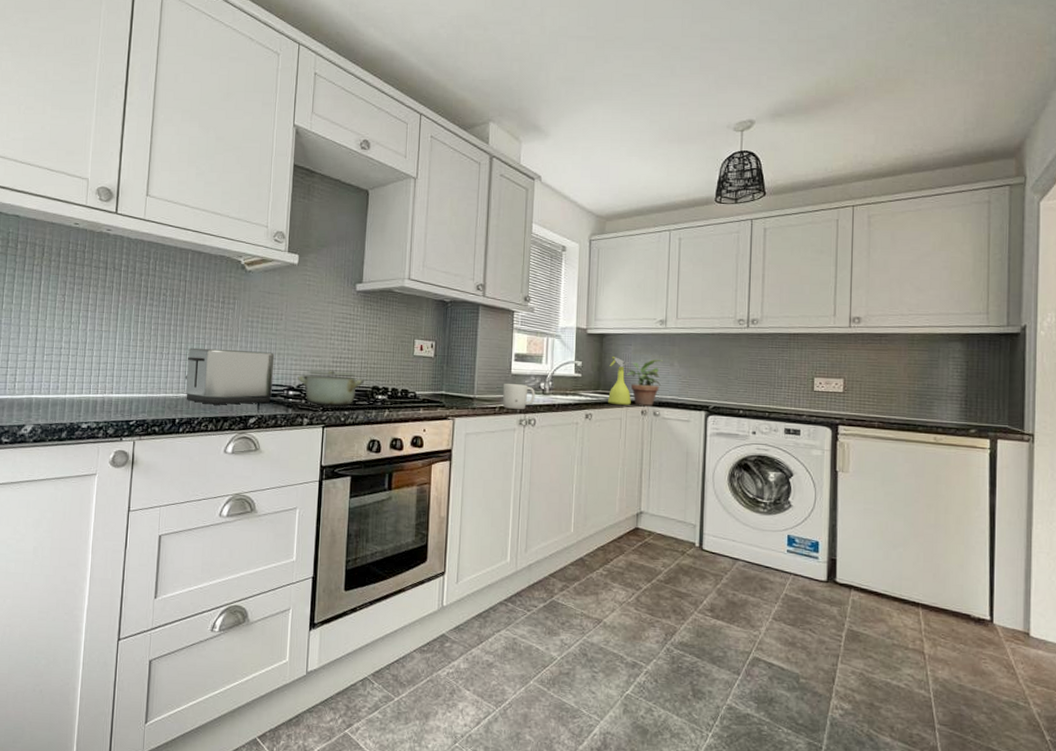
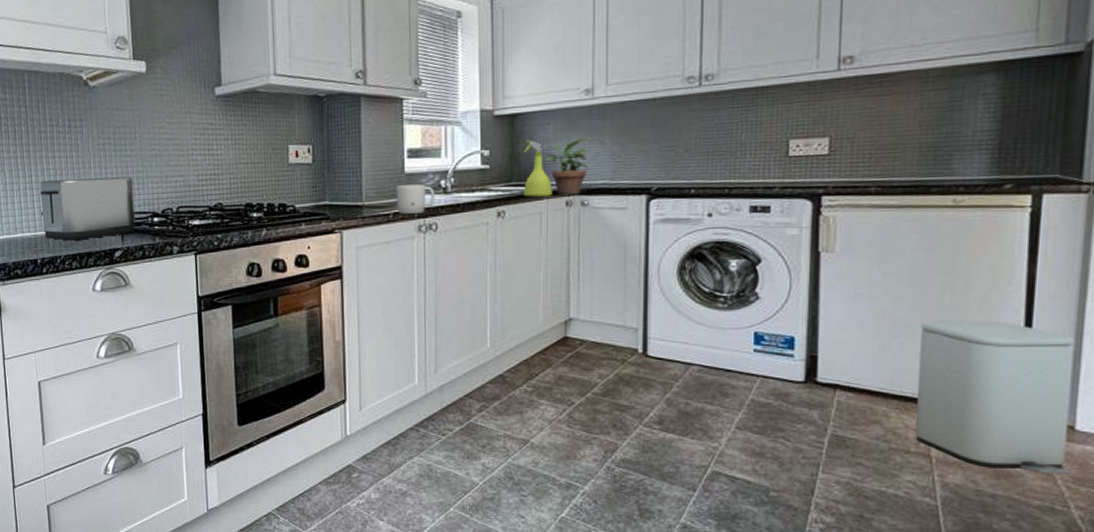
saucepan: present [297,370,365,407] -> none [161,190,236,232]
pedal bin: none [912,536,1029,675] -> present [915,319,1075,475]

